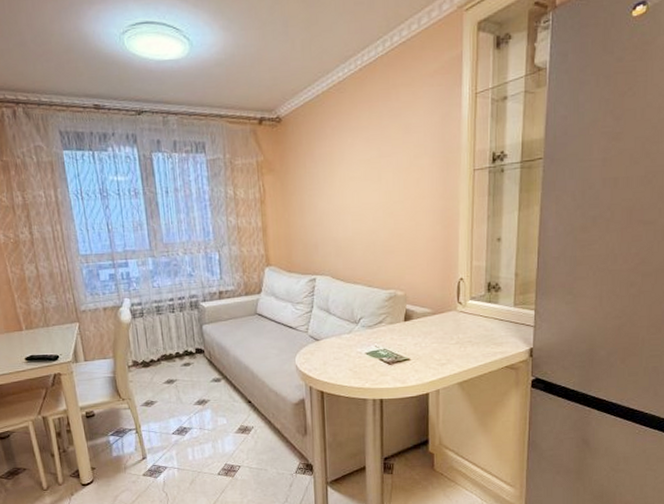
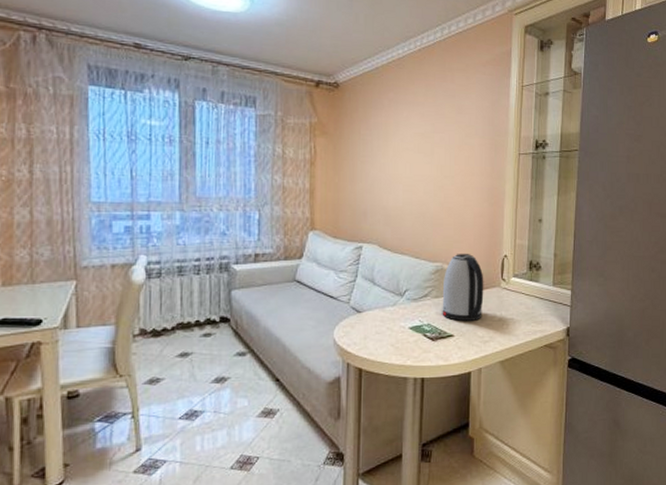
kettle: none [397,279,440,346] -> present [442,254,484,322]

